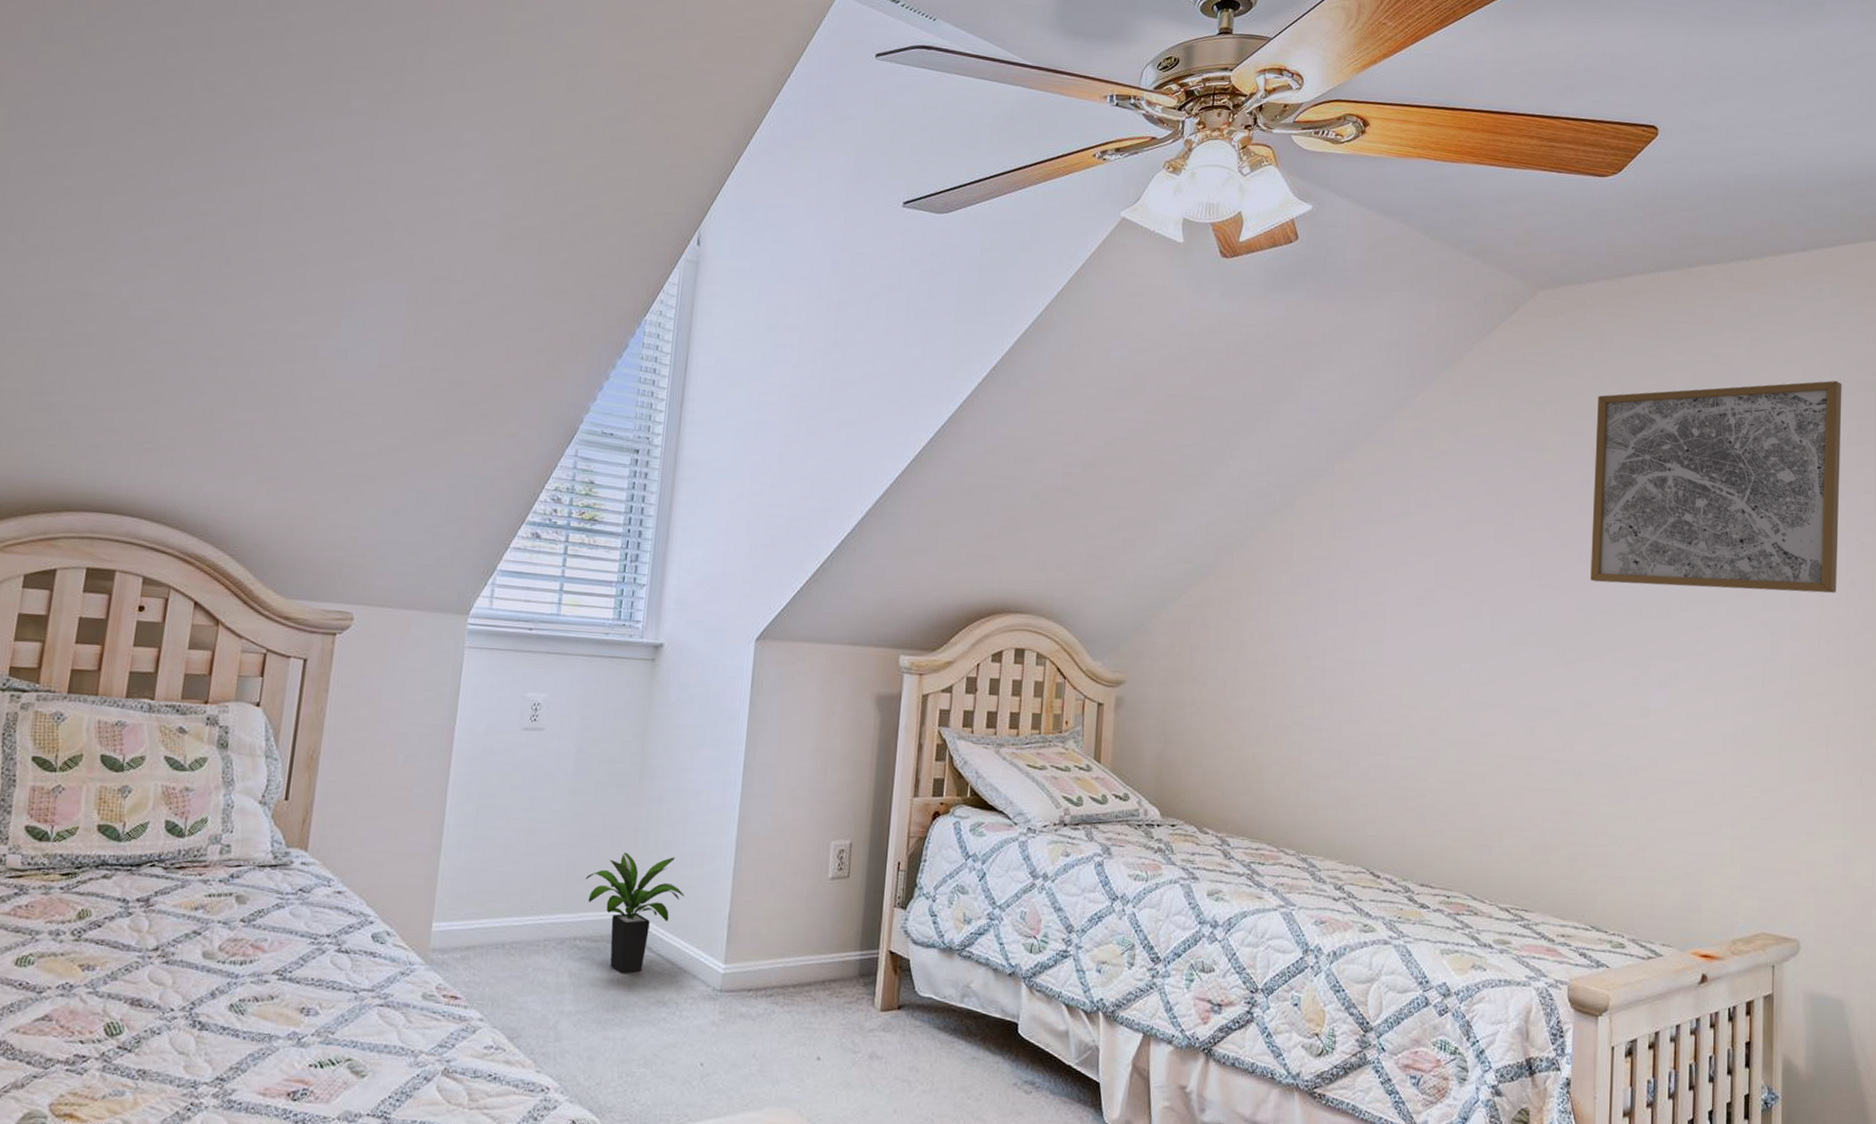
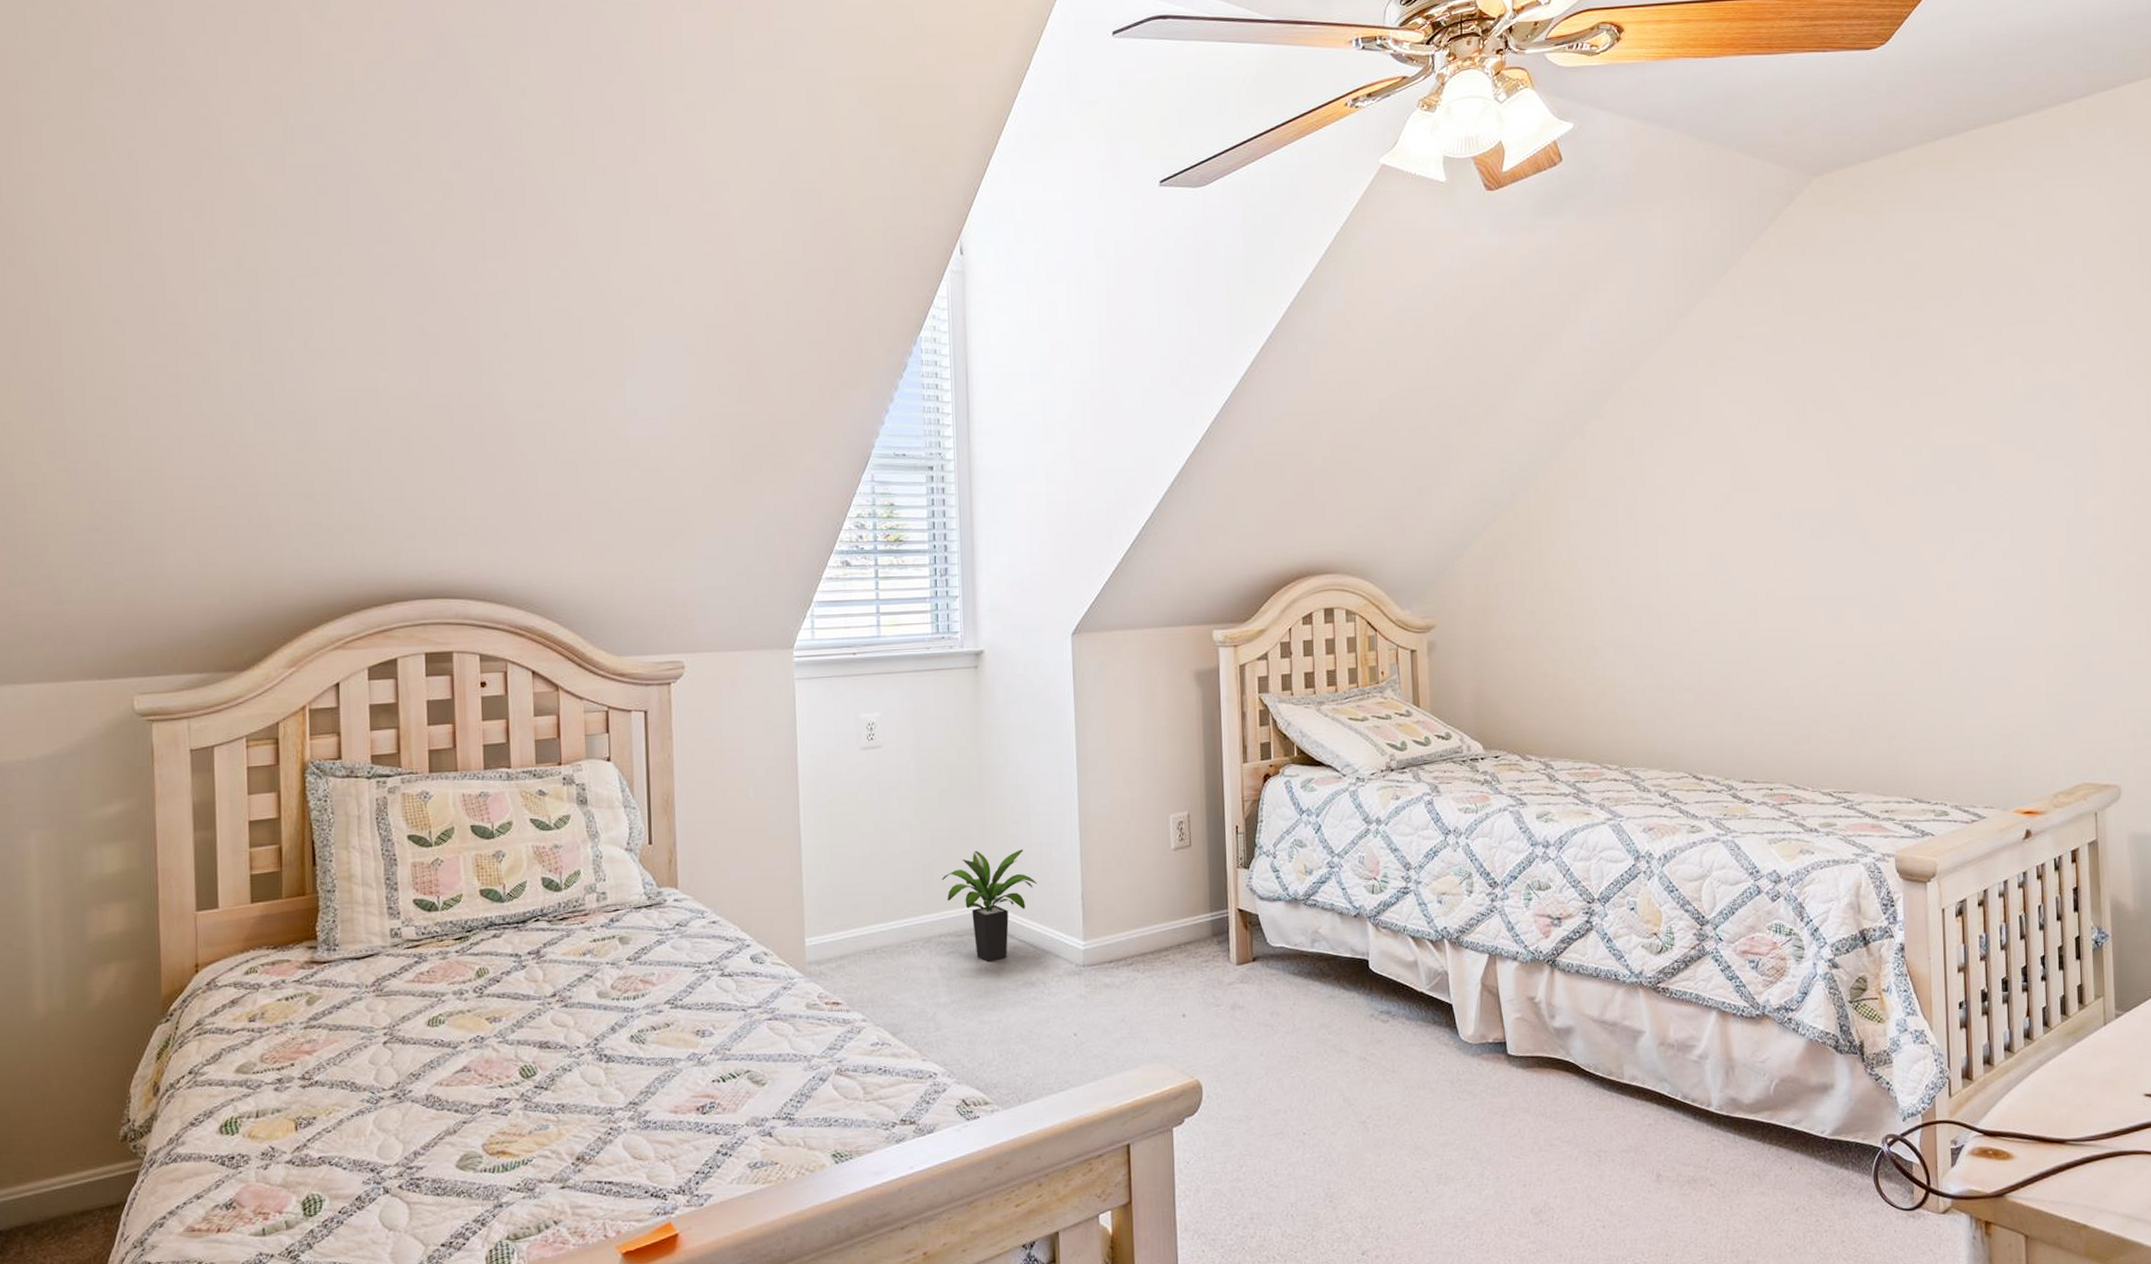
wall art: present [1590,380,1842,593] -> none [1882,226,2138,465]

